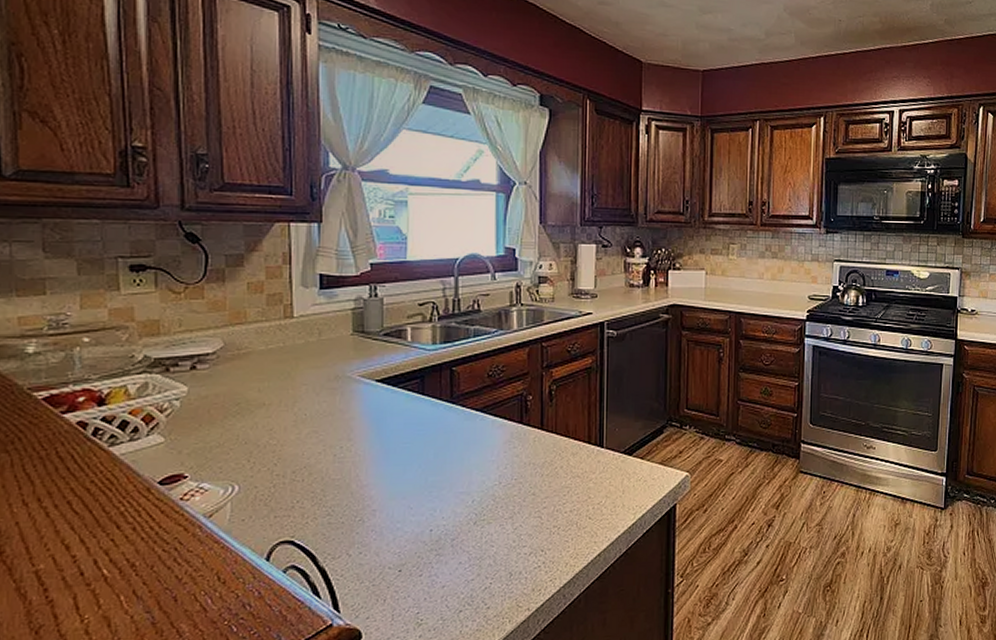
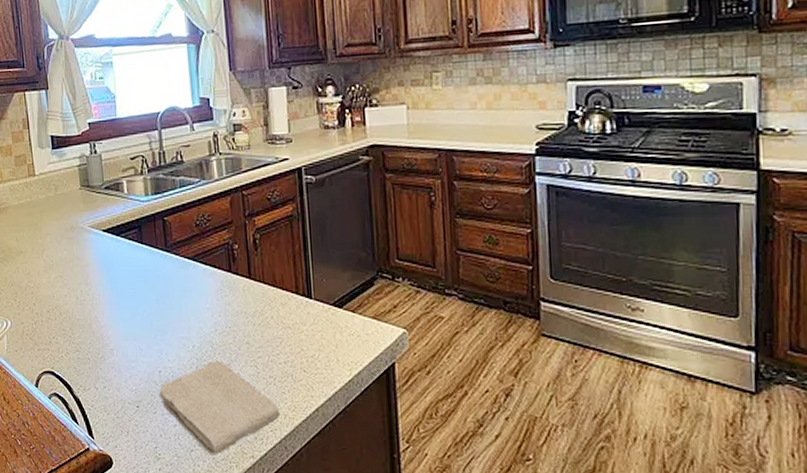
washcloth: none [427,514,562,614] -> present [158,360,281,455]

